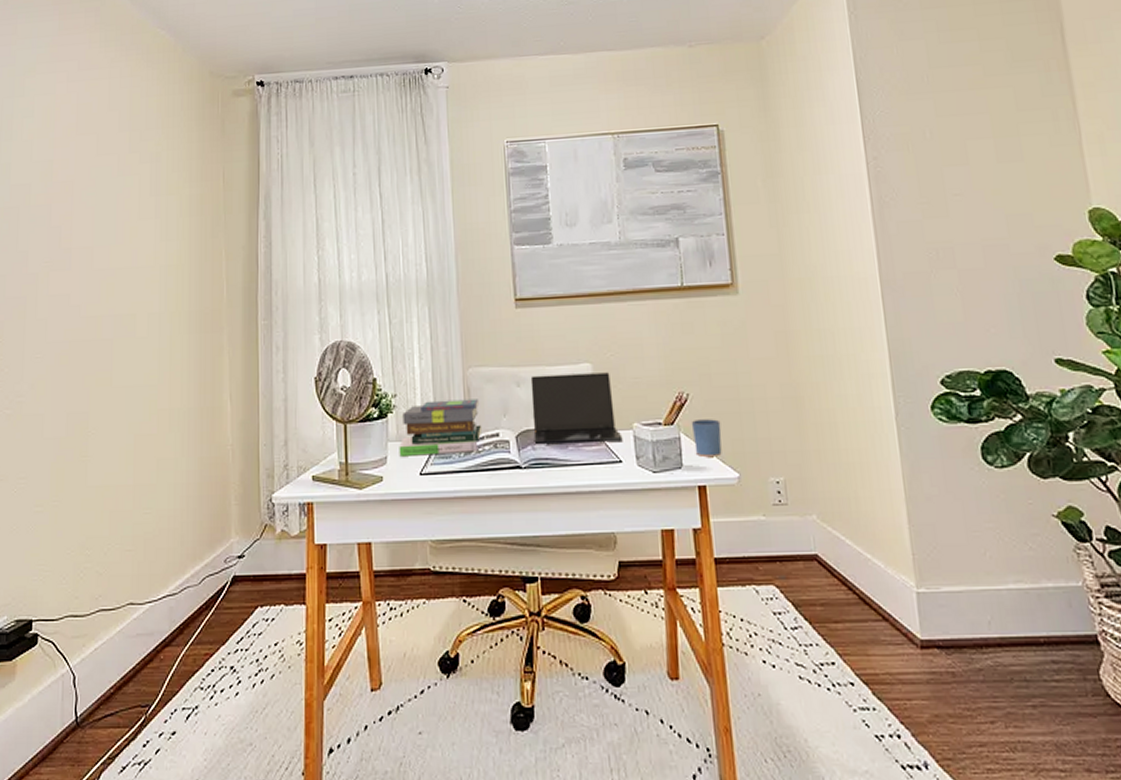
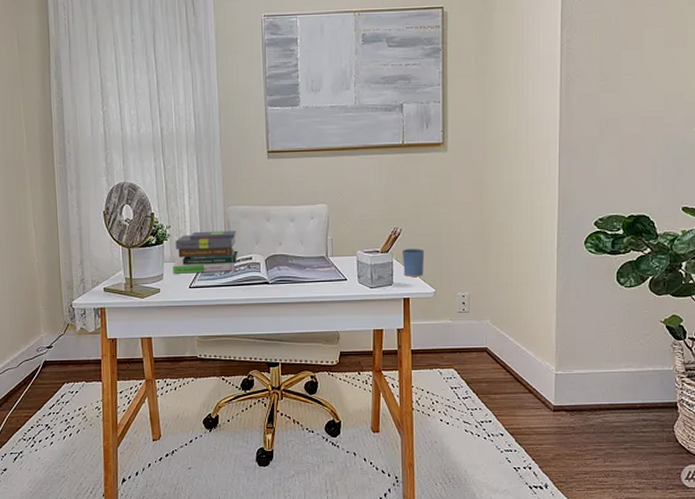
laptop: present [530,372,623,445] -> none [278,211,348,267]

